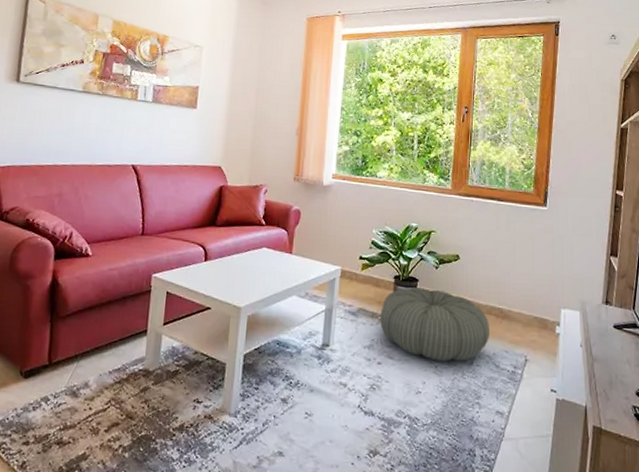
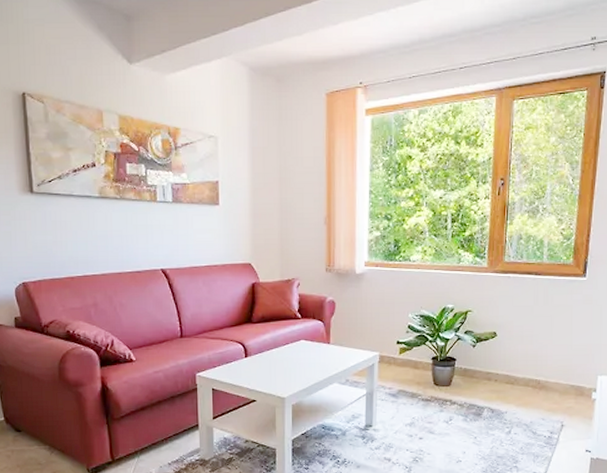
pouf: present [380,287,489,362] -> none [420,367,527,432]

